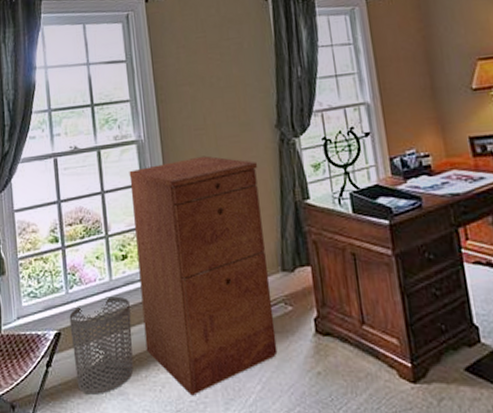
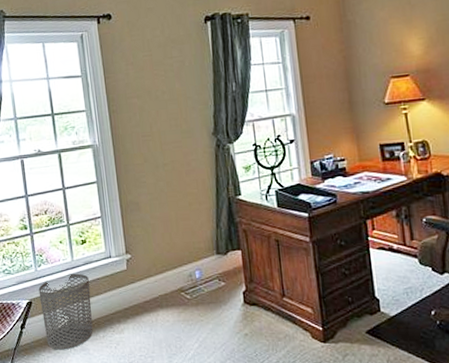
filing cabinet: present [129,155,278,396] -> none [86,158,212,351]

